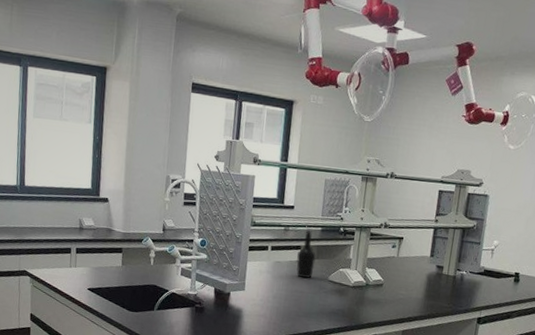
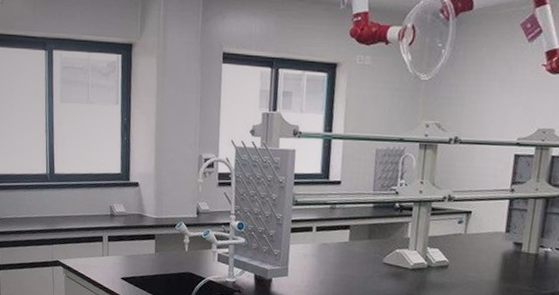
bottle: present [296,226,317,279] -> none [345,203,368,262]

